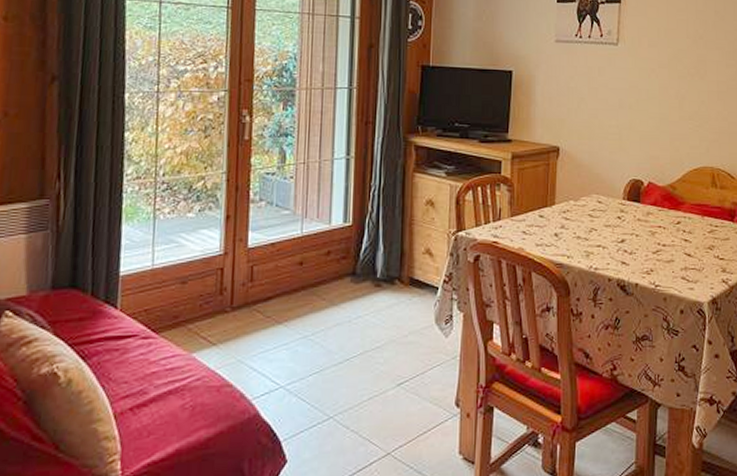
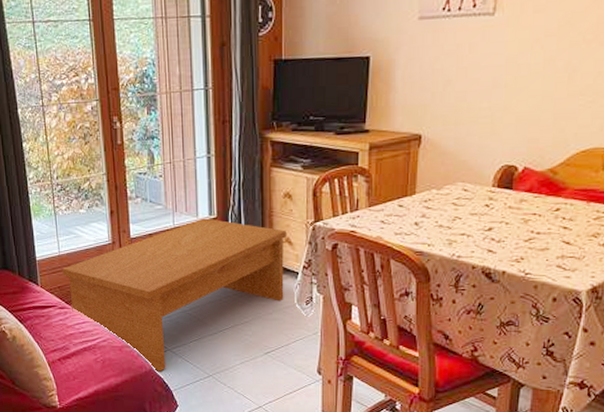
coffee table: none [153,226,427,417] -> present [62,218,286,372]

